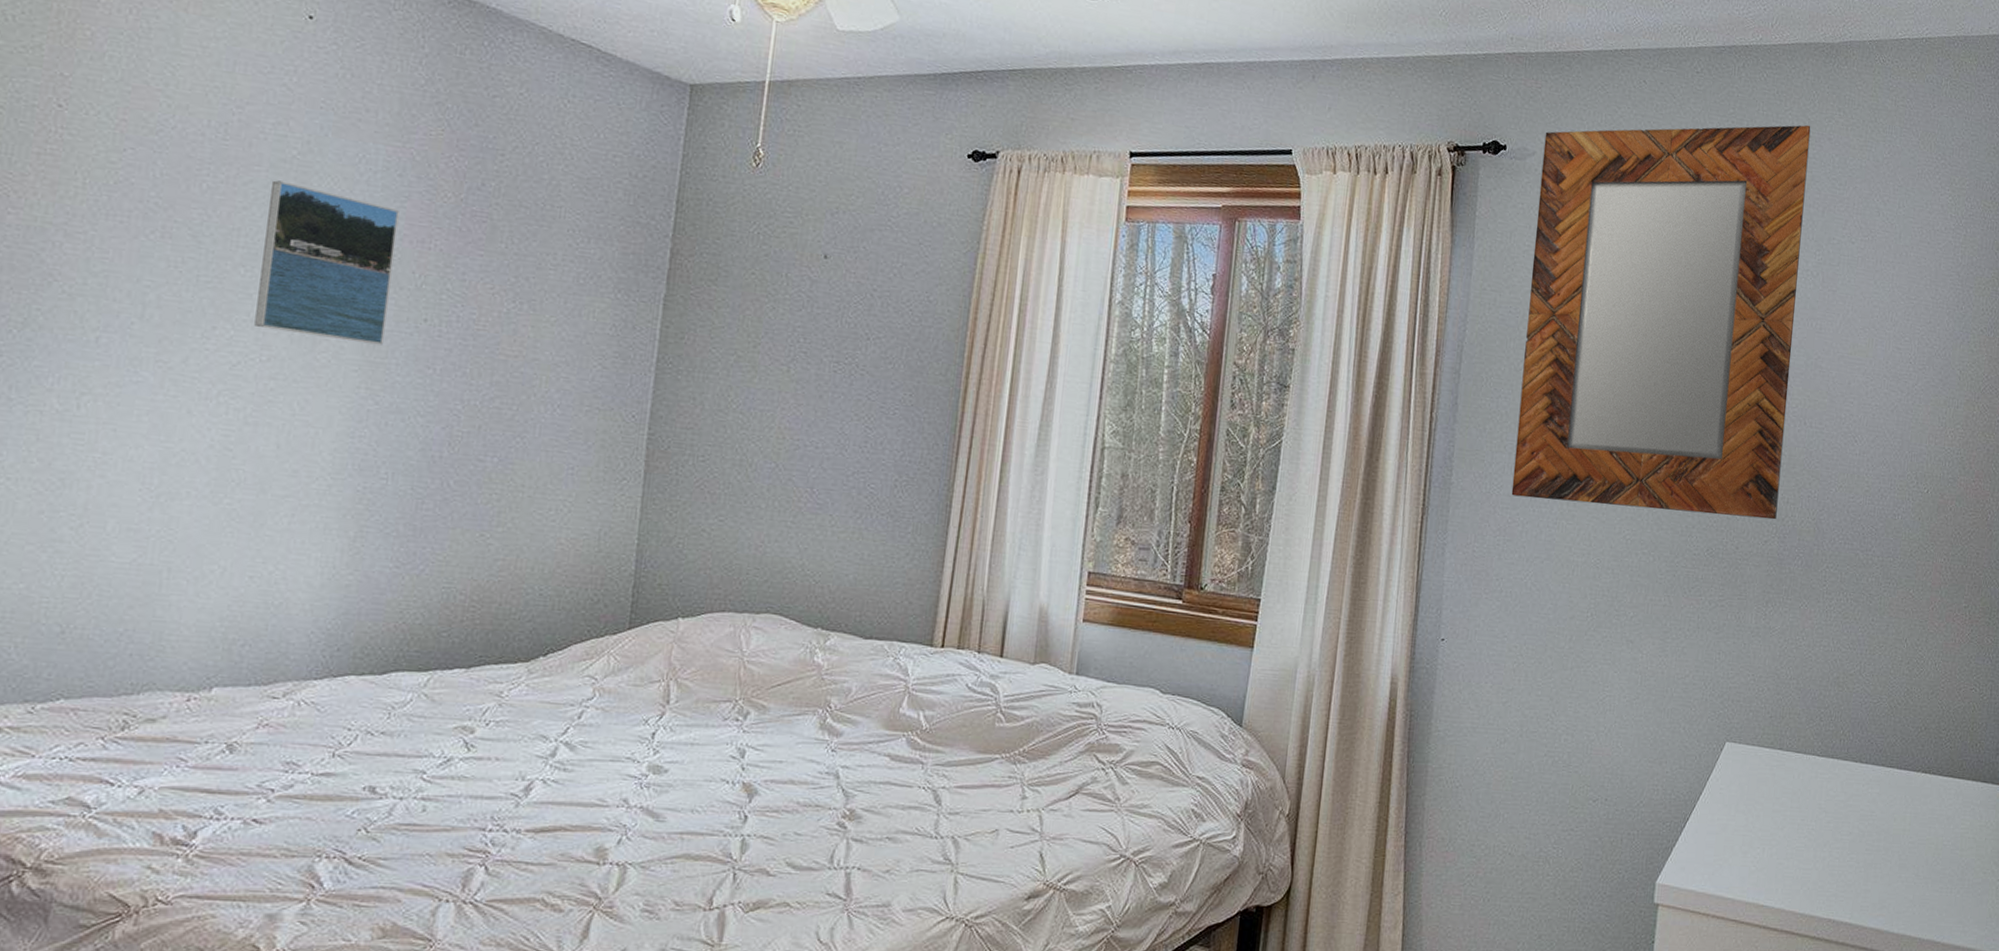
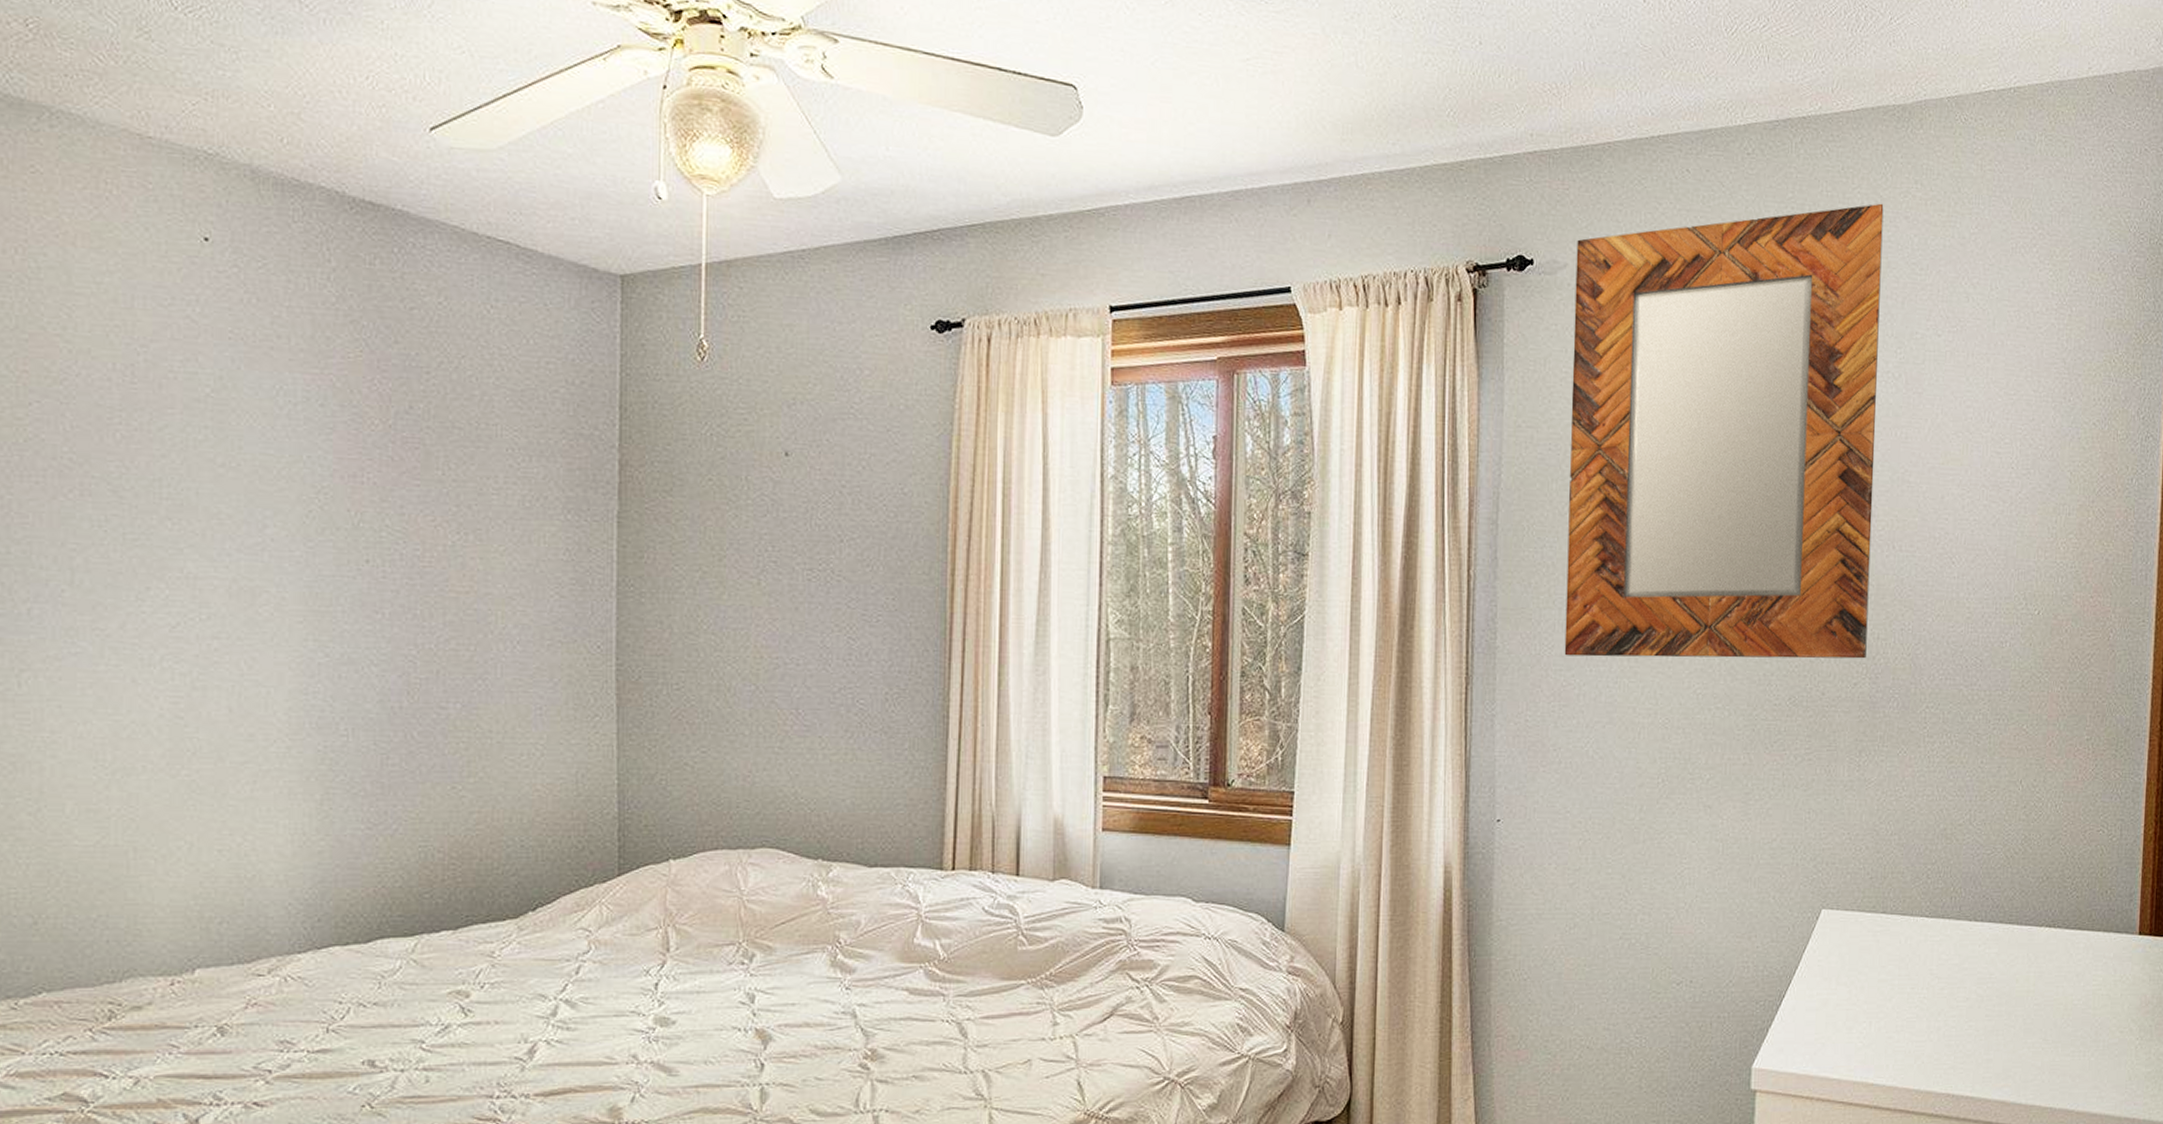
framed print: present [254,180,399,345] -> none [189,422,325,592]

